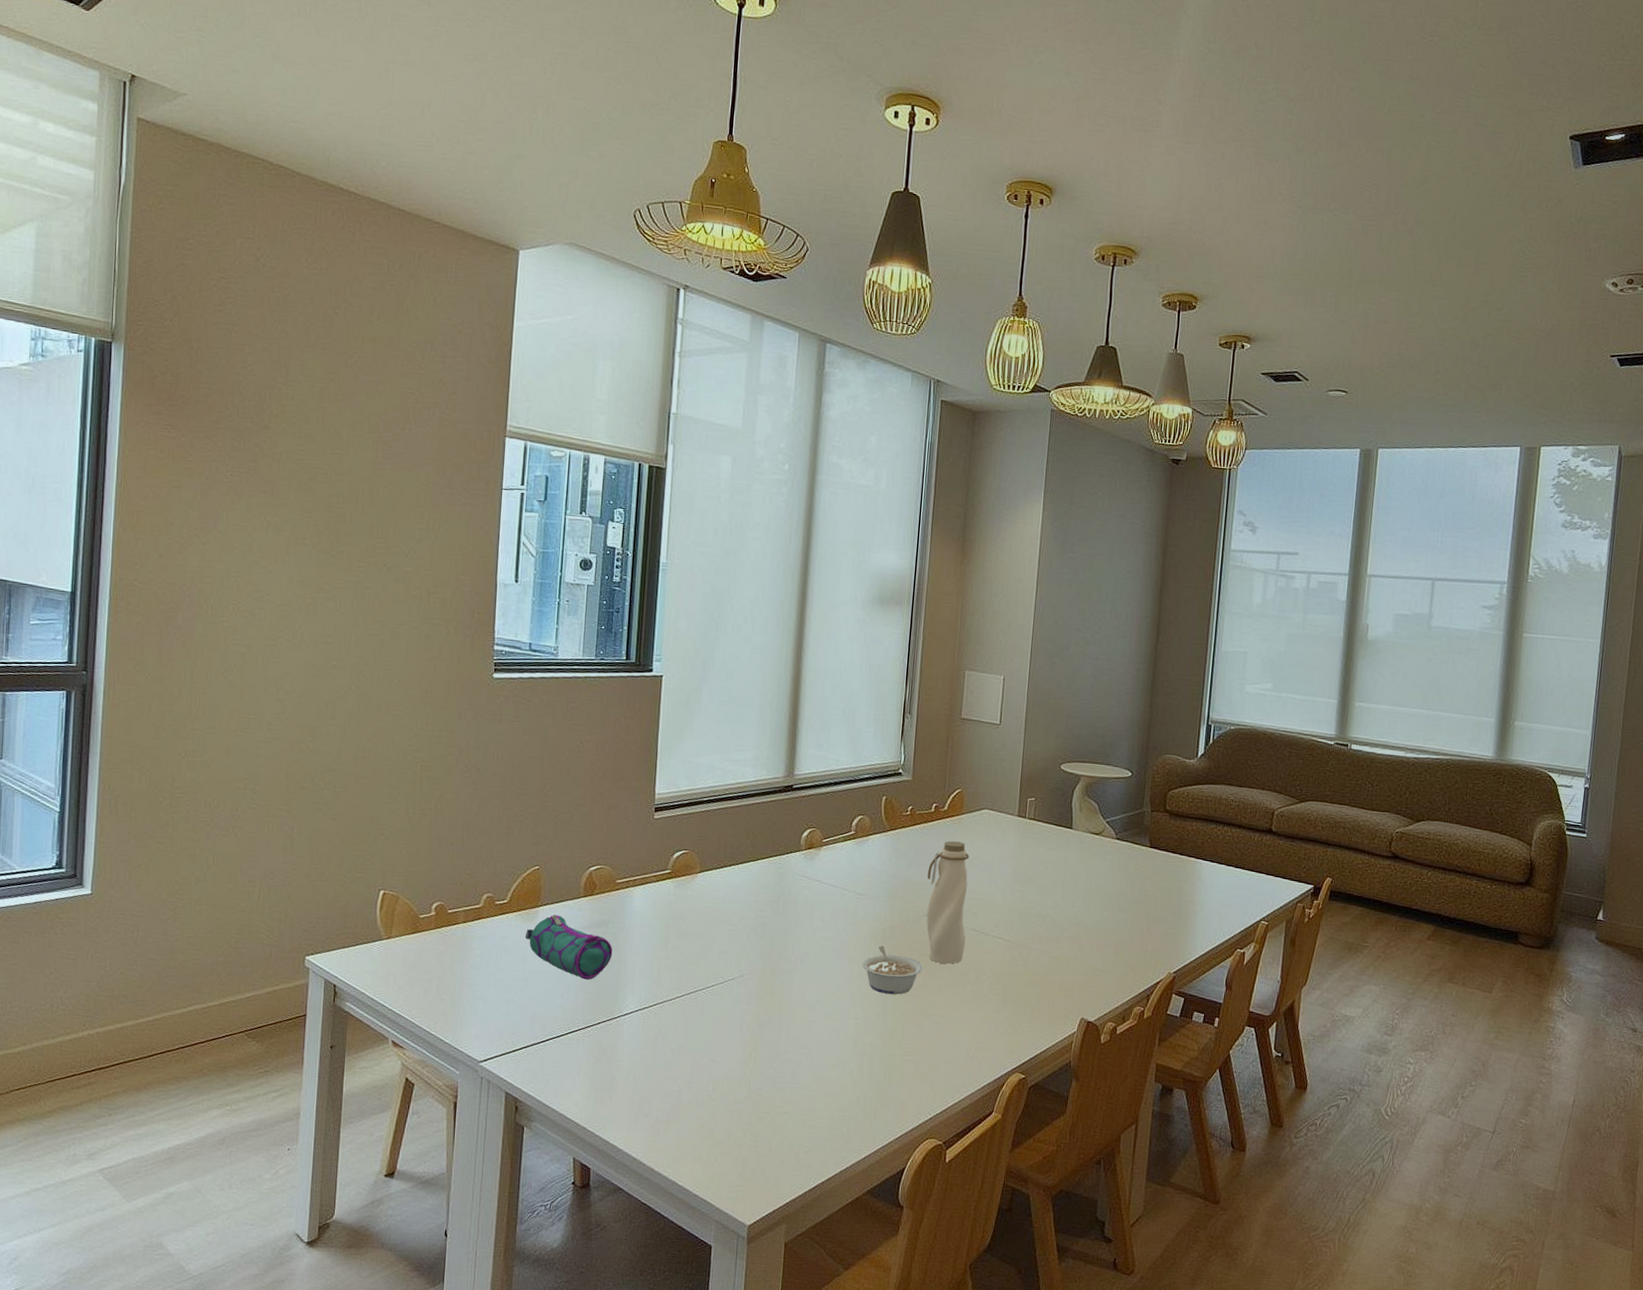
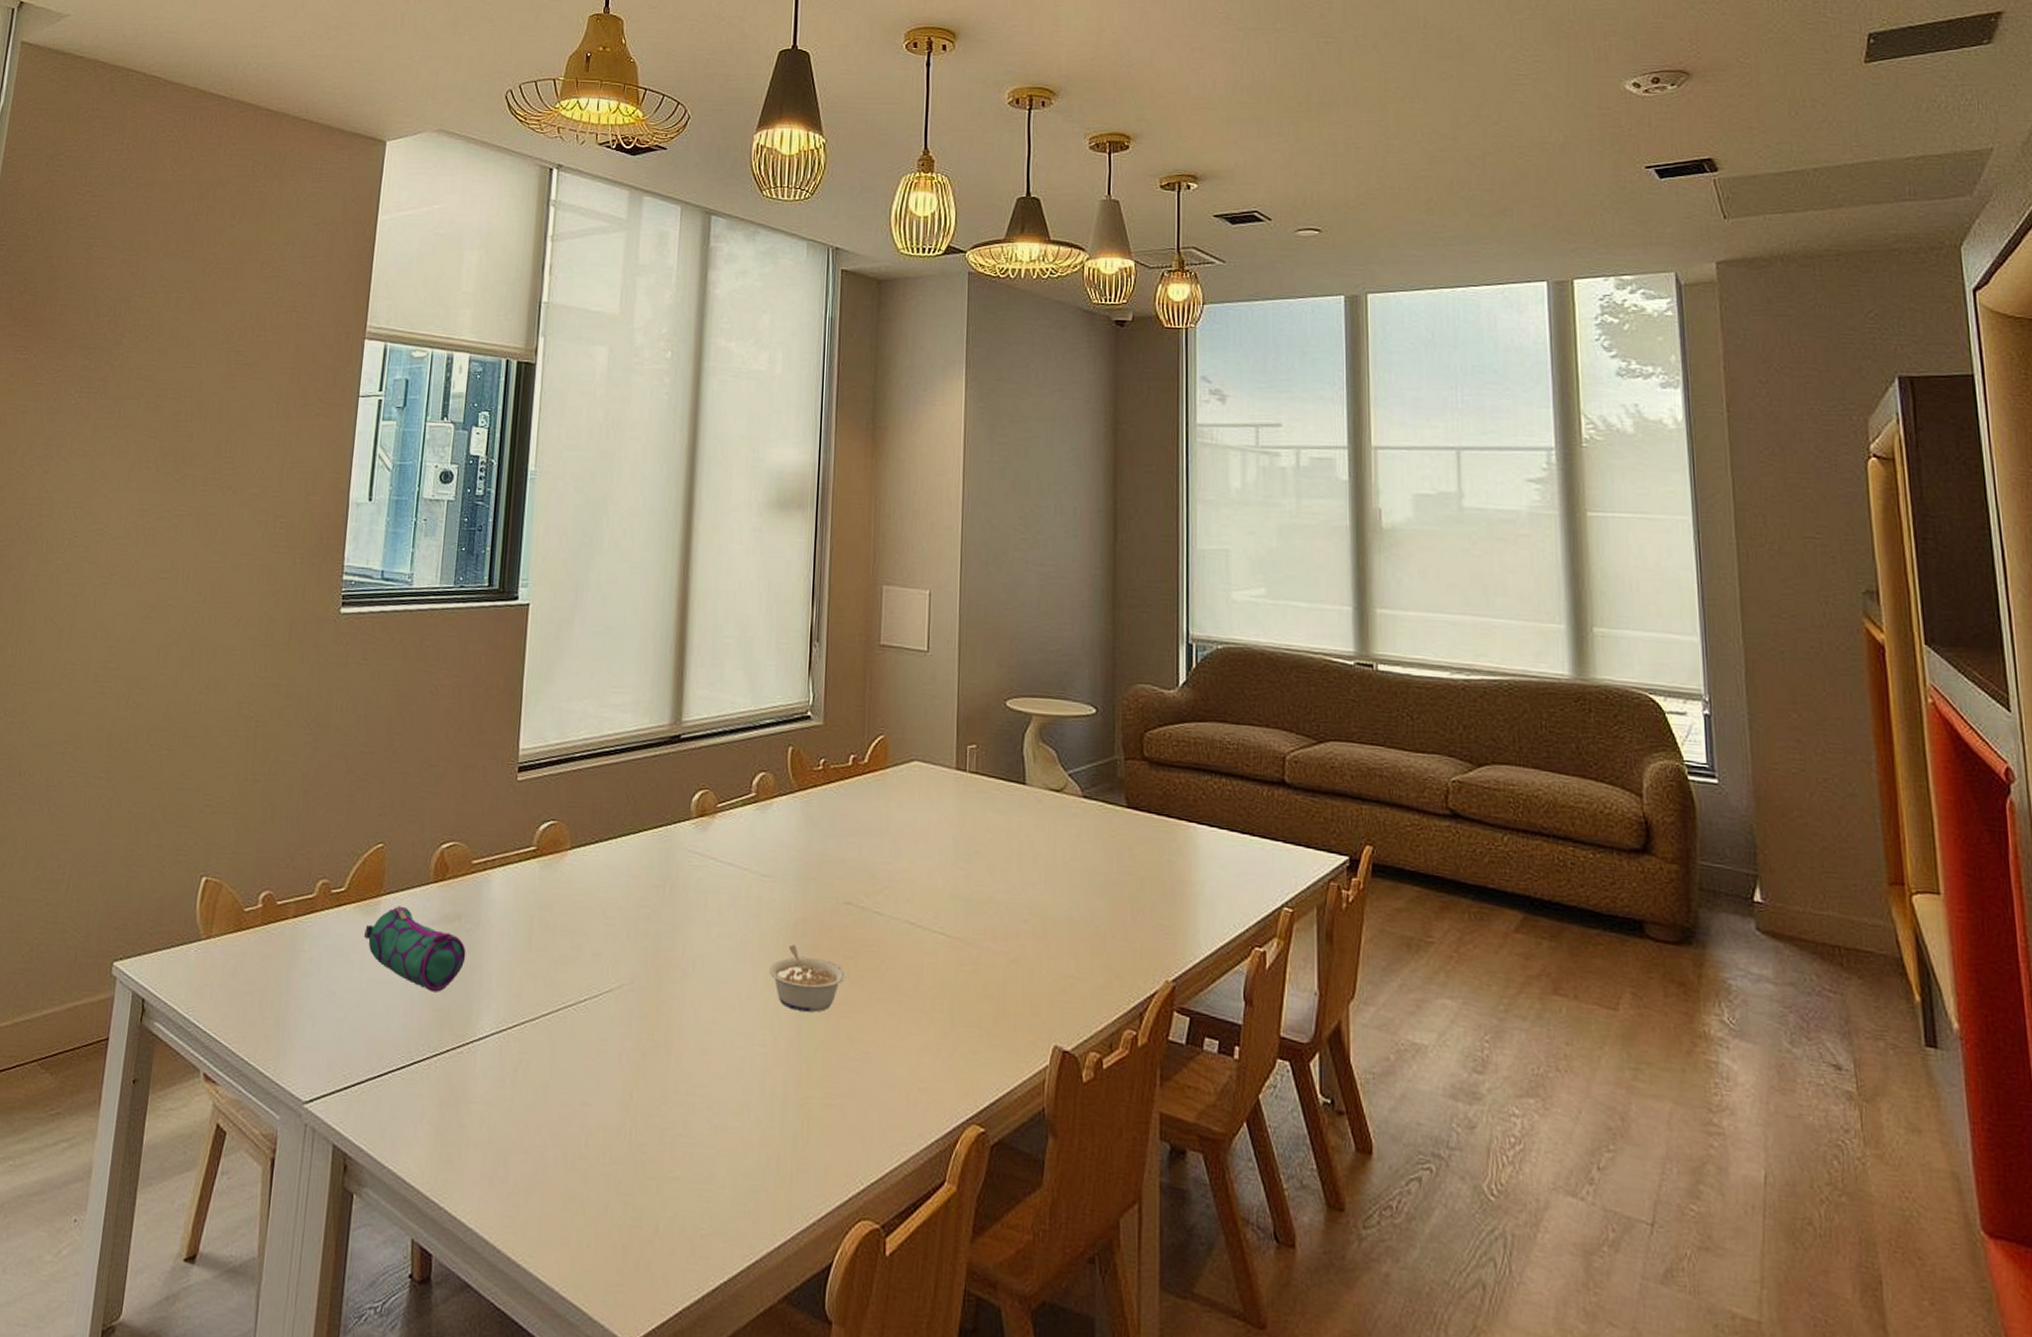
water bottle: present [926,841,970,964] -> none [847,803,899,970]

